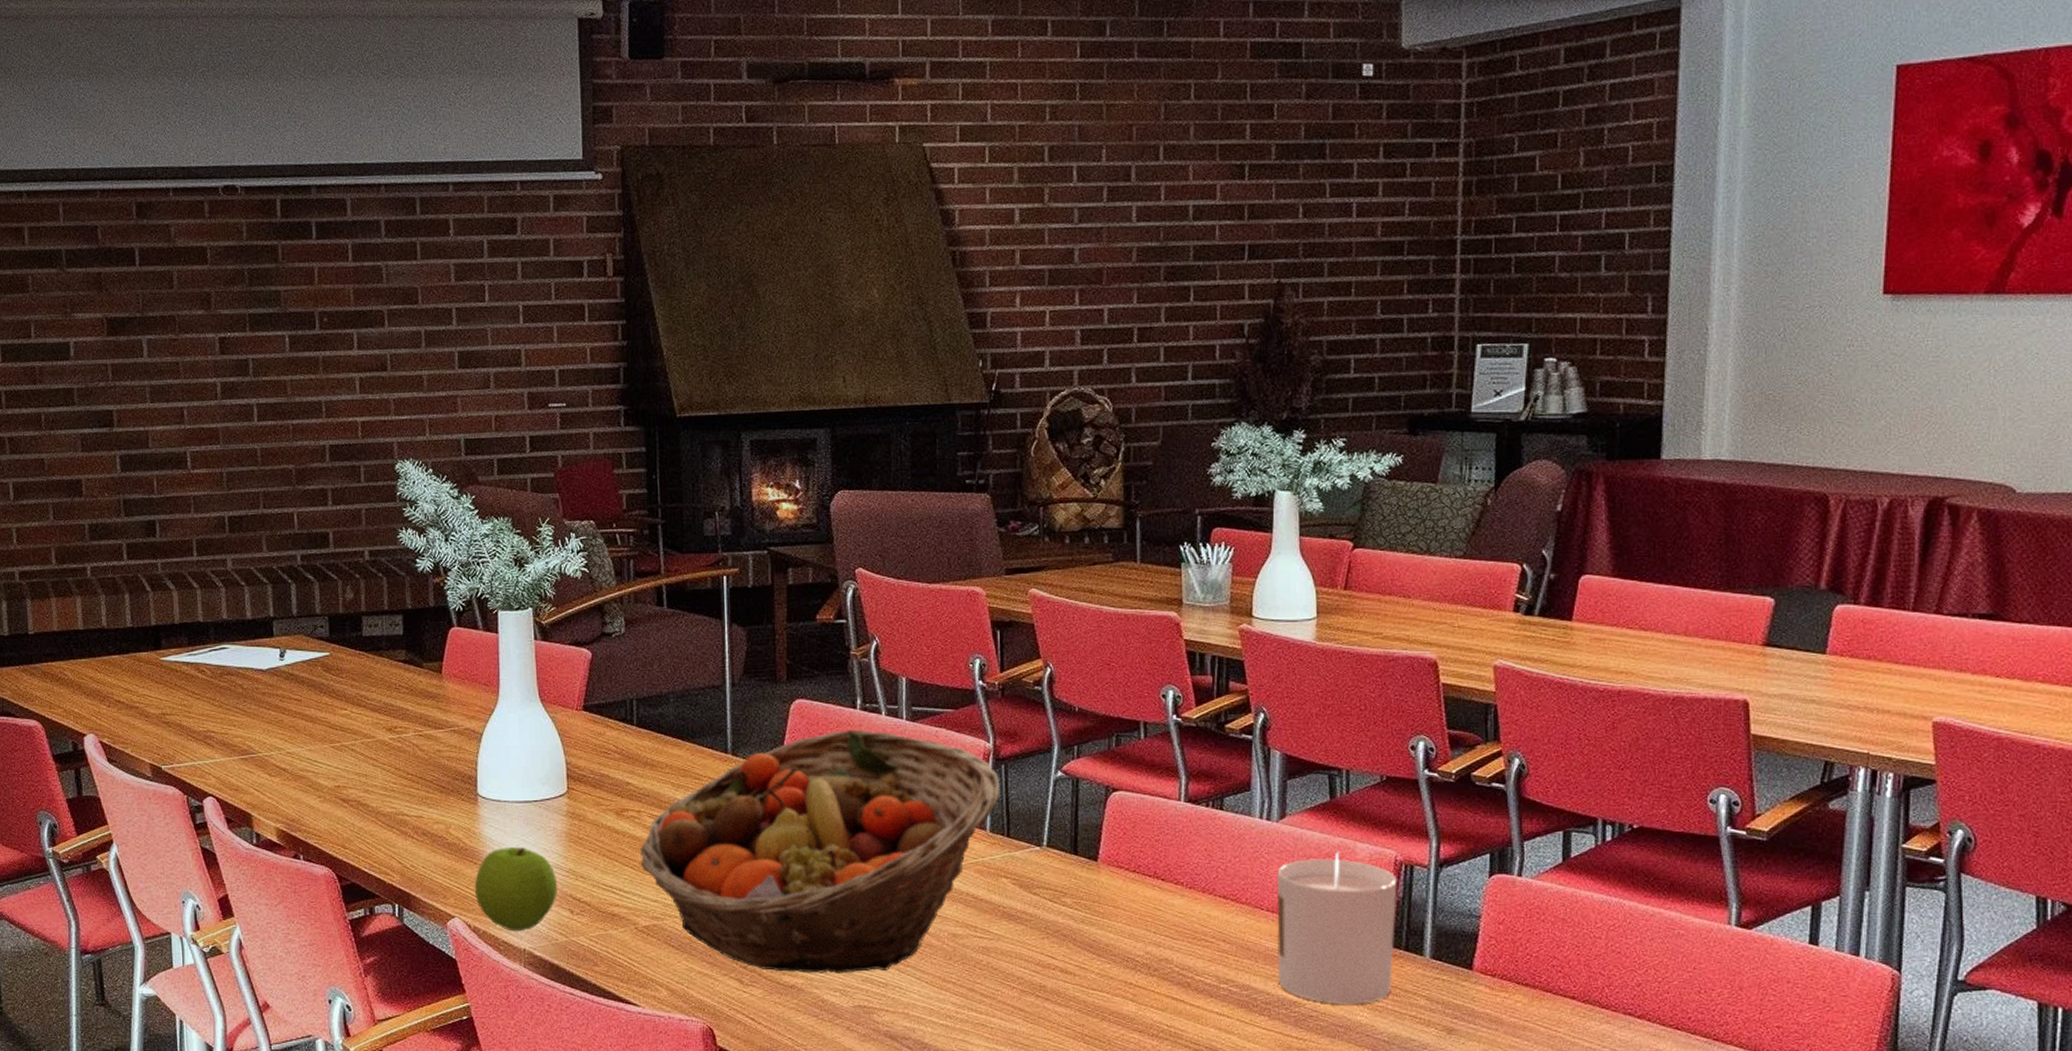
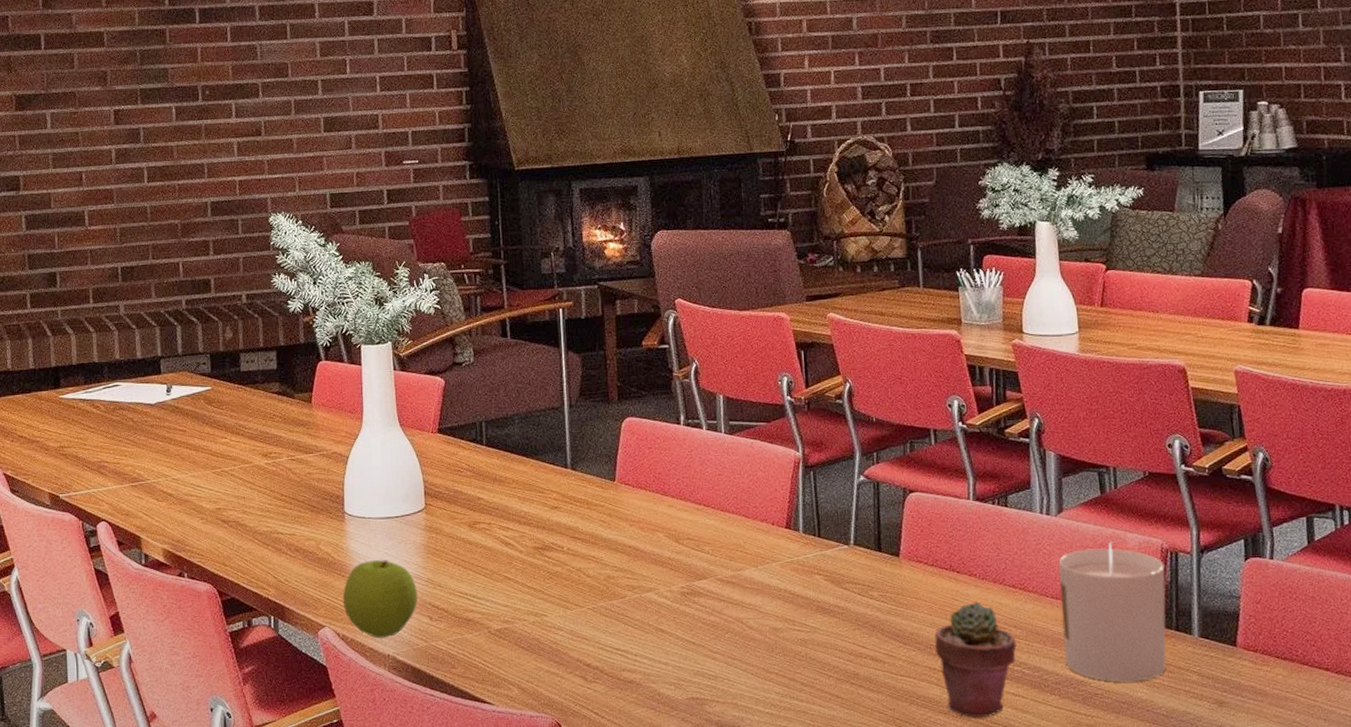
fruit basket: present [639,729,1001,973] -> none [491,443,811,669]
potted succulent: none [1133,912,1224,1037] -> present [934,601,1017,717]

